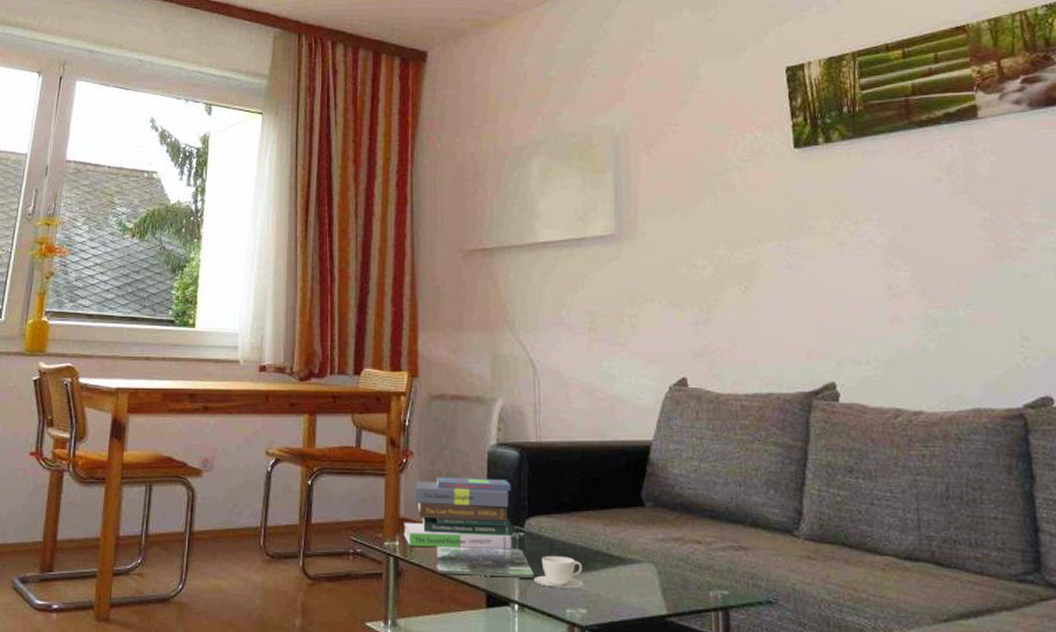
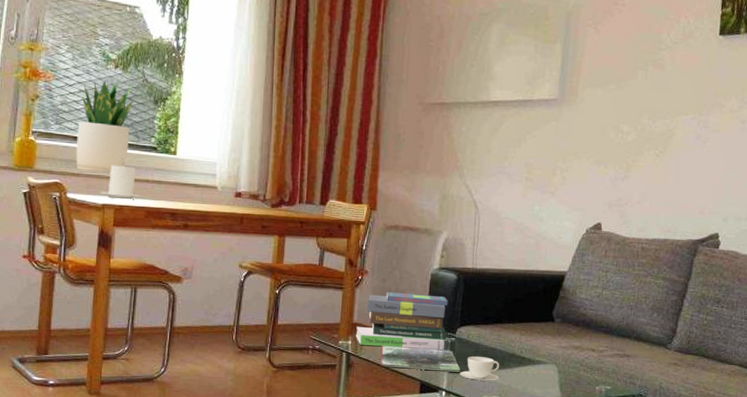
planter: none [89,248,151,352] -> present [76,78,134,173]
candle: none [114,343,158,382] -> present [100,165,141,200]

